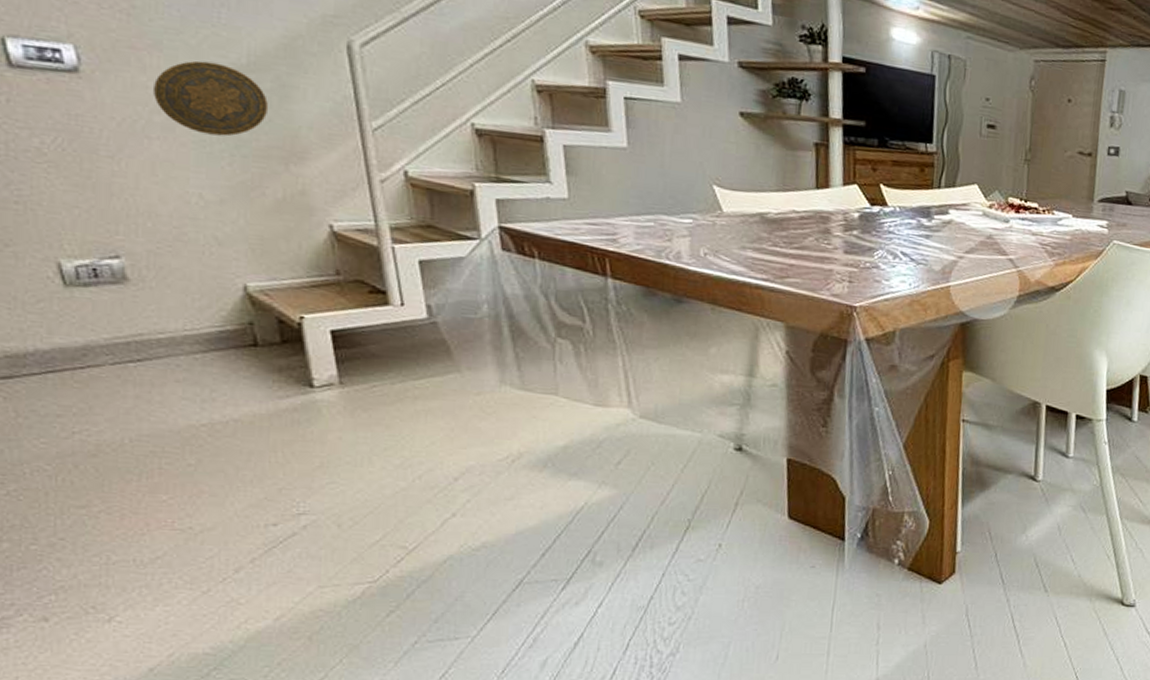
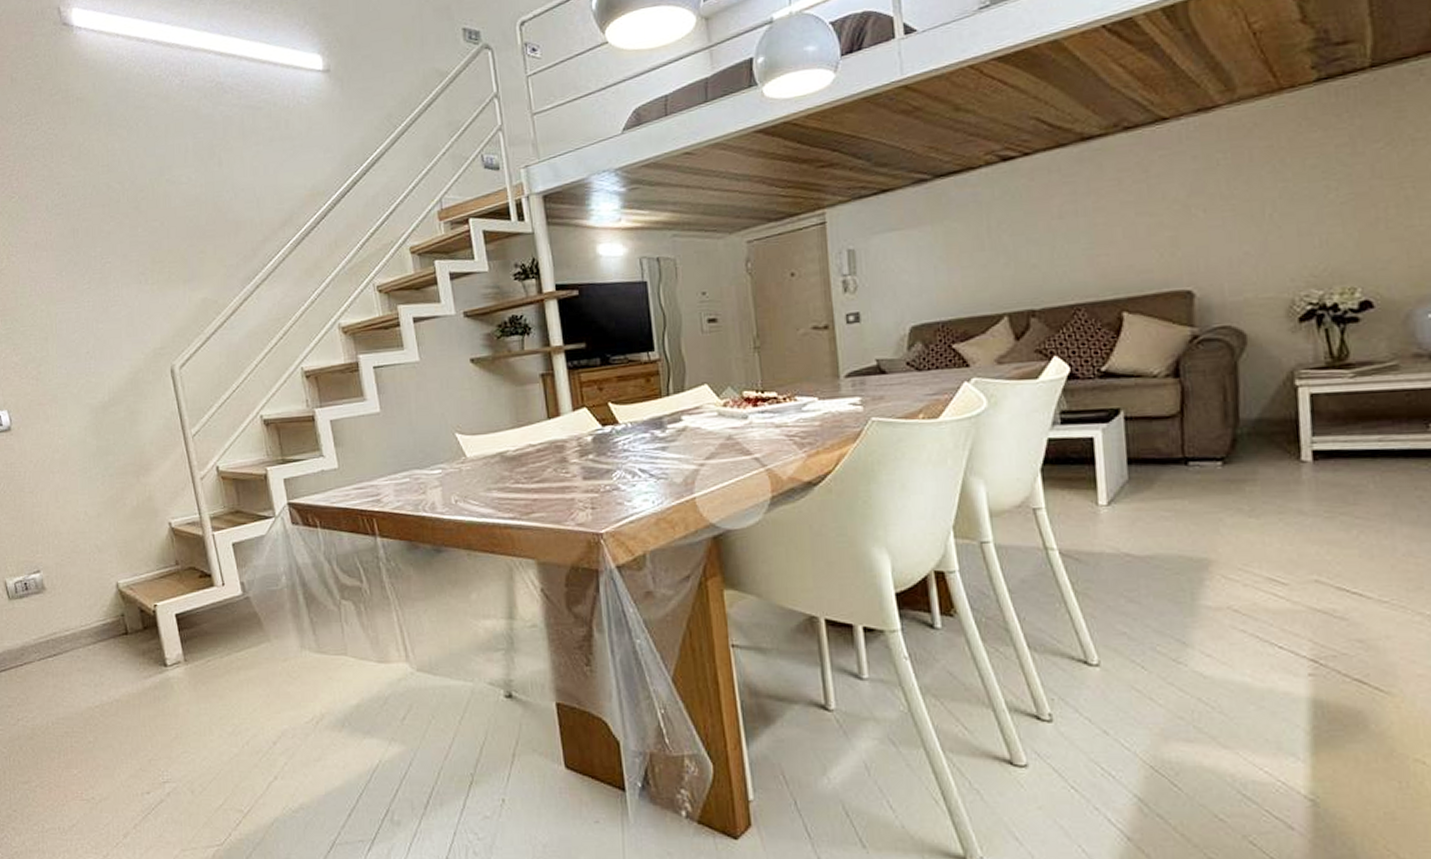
decorative plate: present [154,60,268,136] -> none [54,404,123,463]

